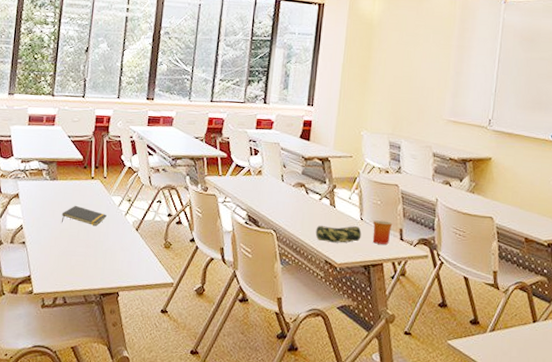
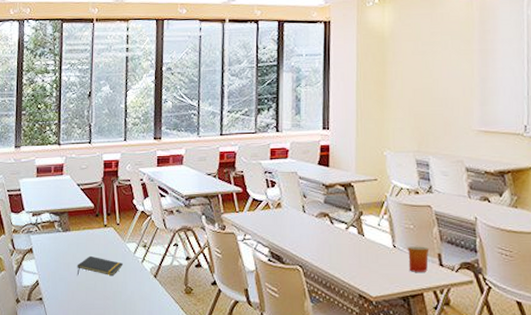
pencil case: present [315,226,362,243] -> none [345,255,396,274]

